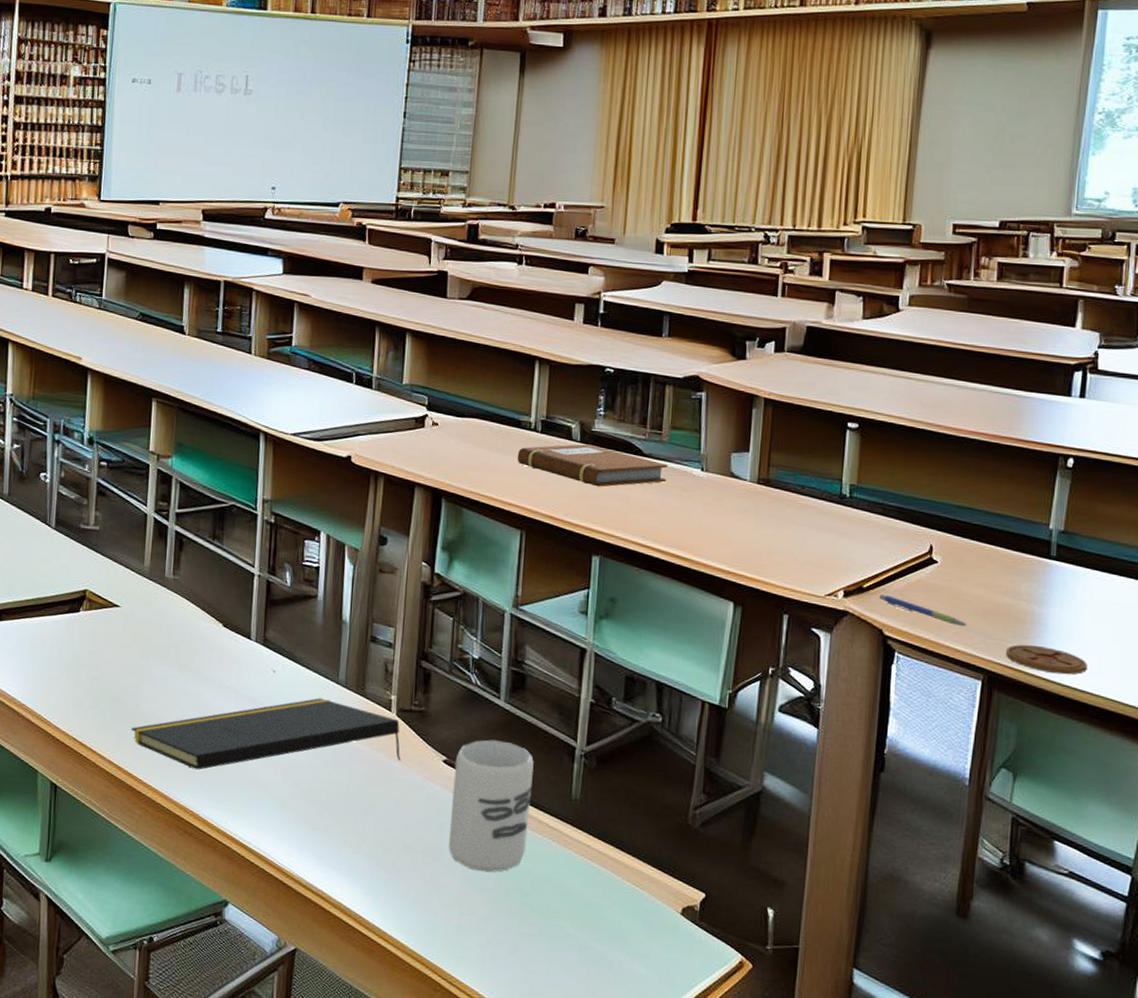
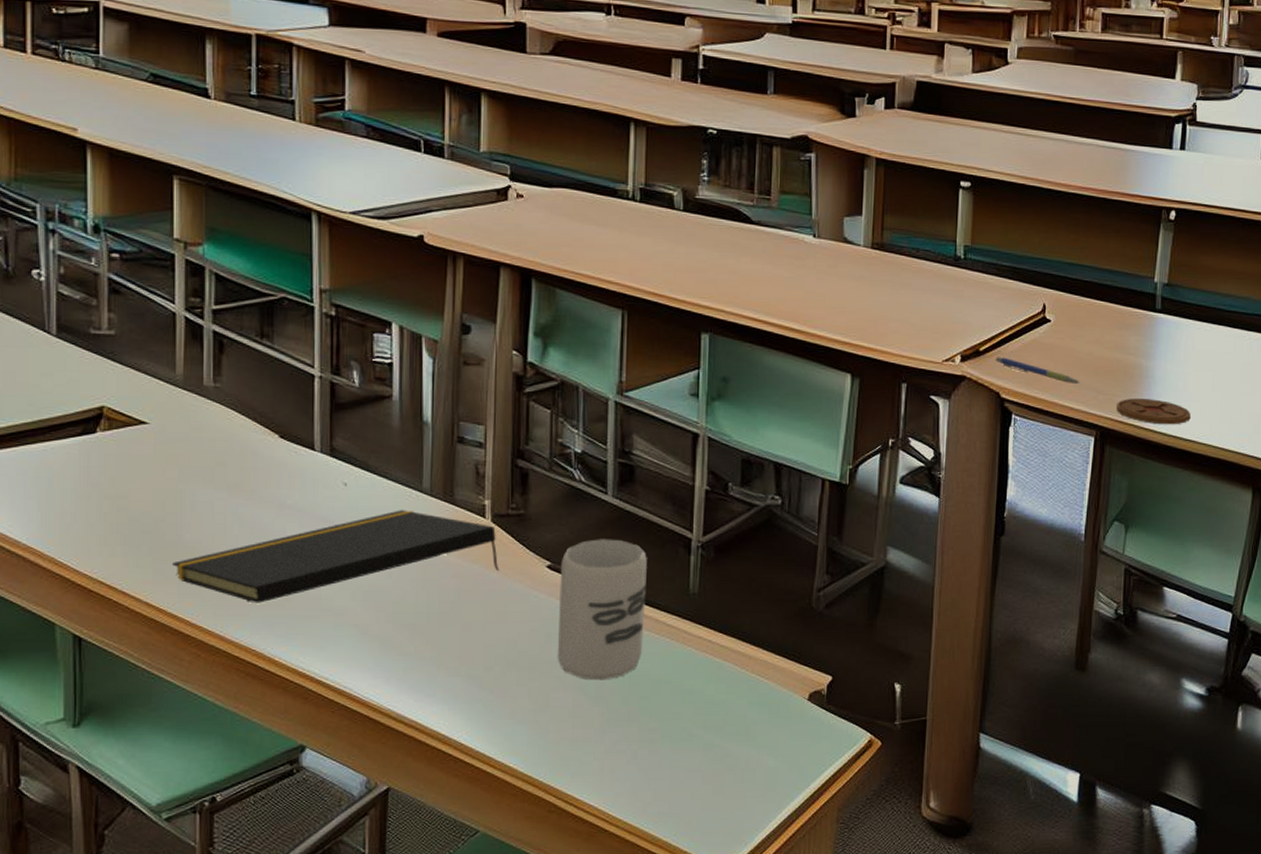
notebook: present [517,444,668,487] -> none [614,213,778,259]

